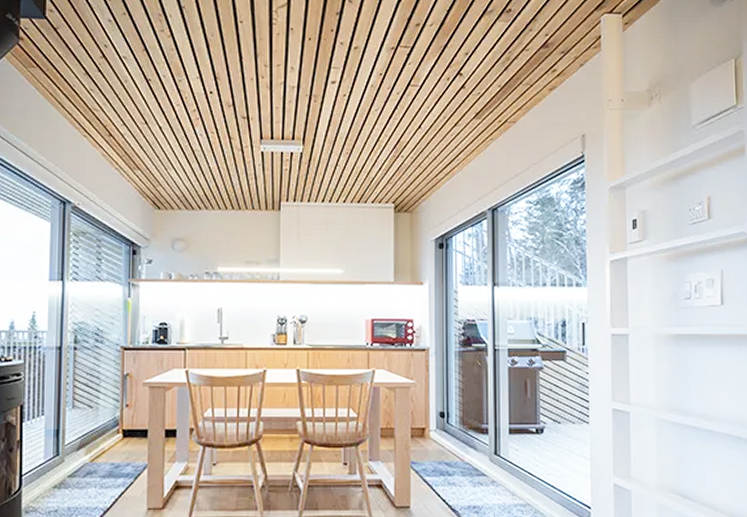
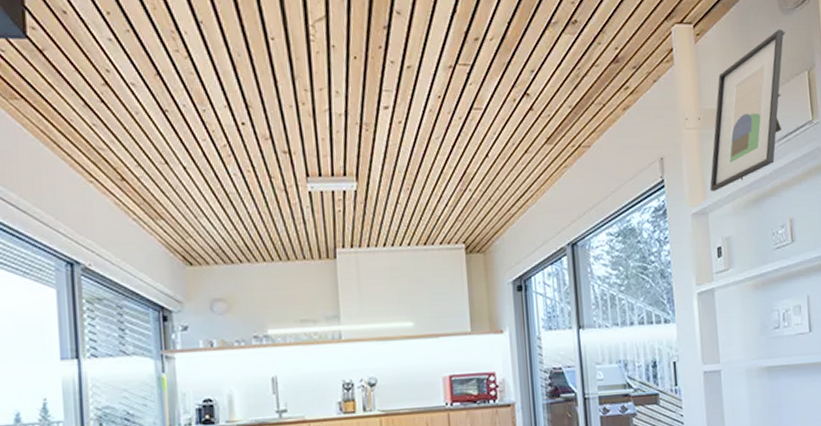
picture frame: none [629,19,714,169] -> present [710,29,786,192]

